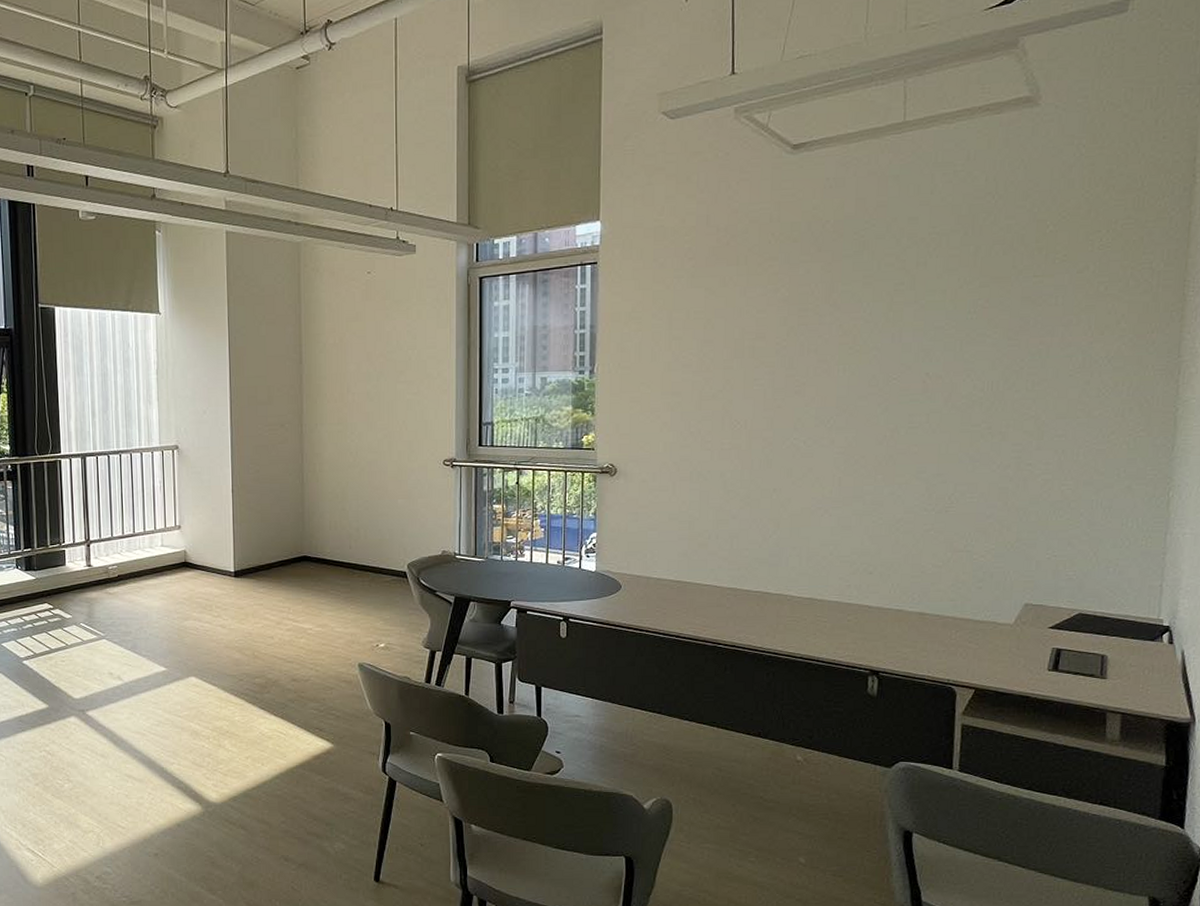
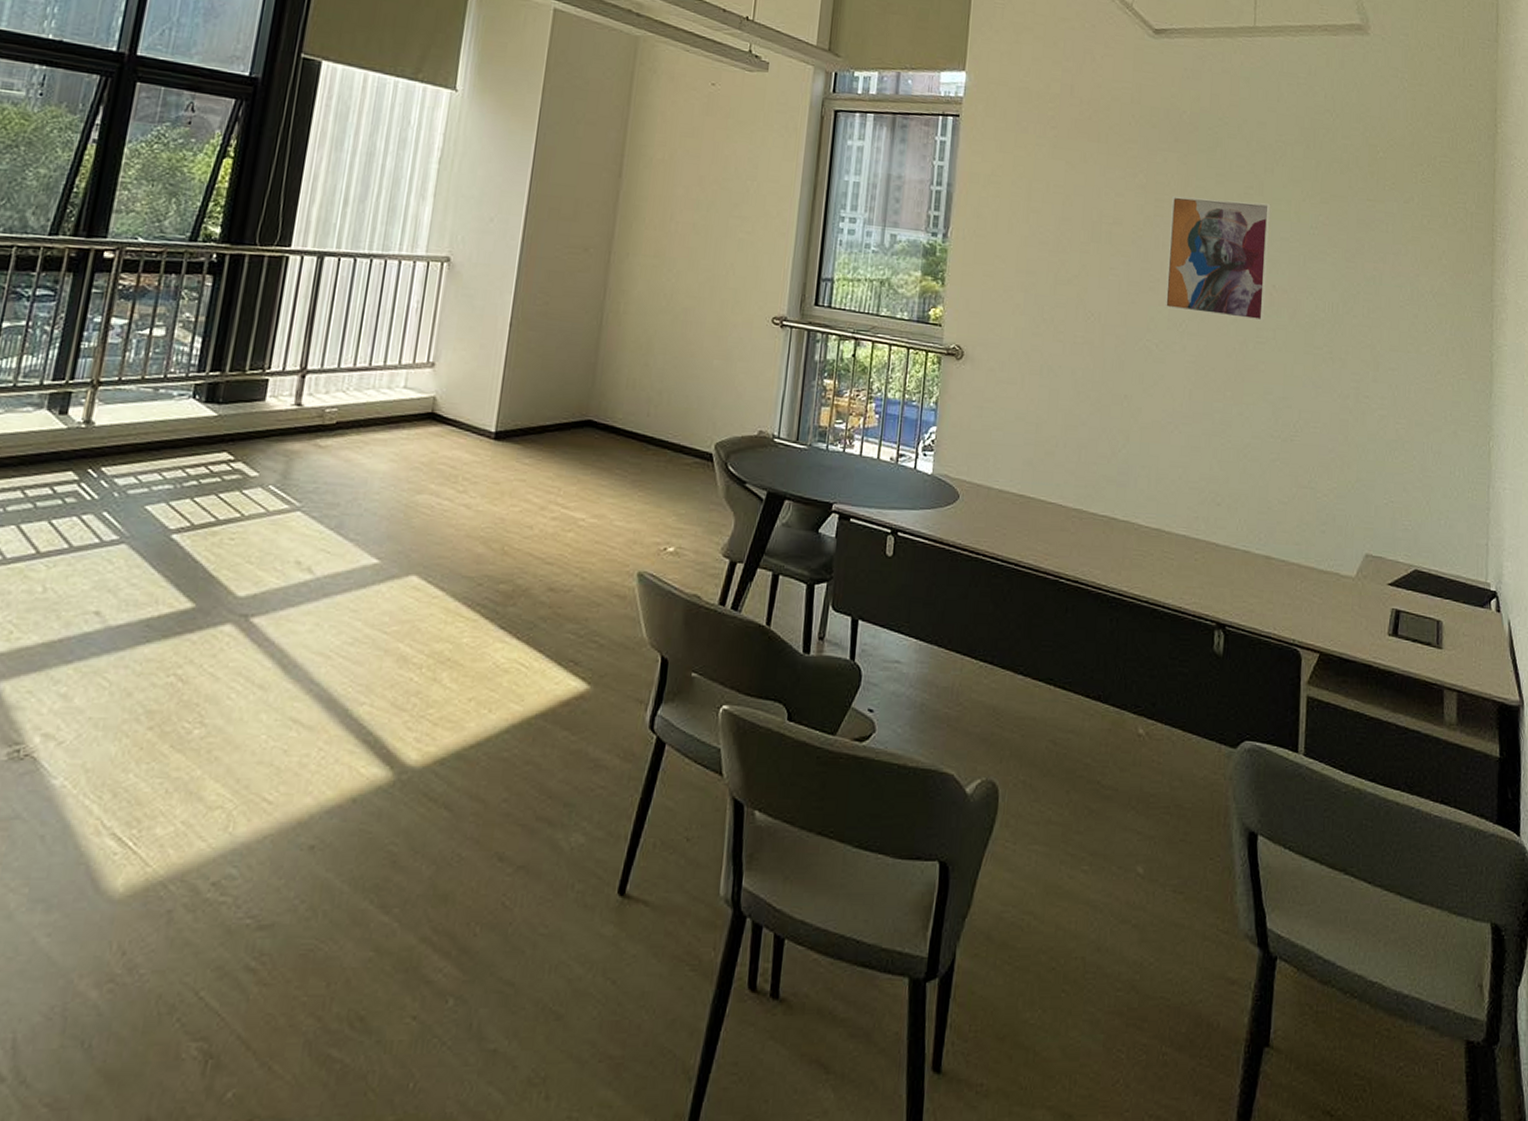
wall art: none [811,297,924,409] -> present [1164,195,1271,322]

